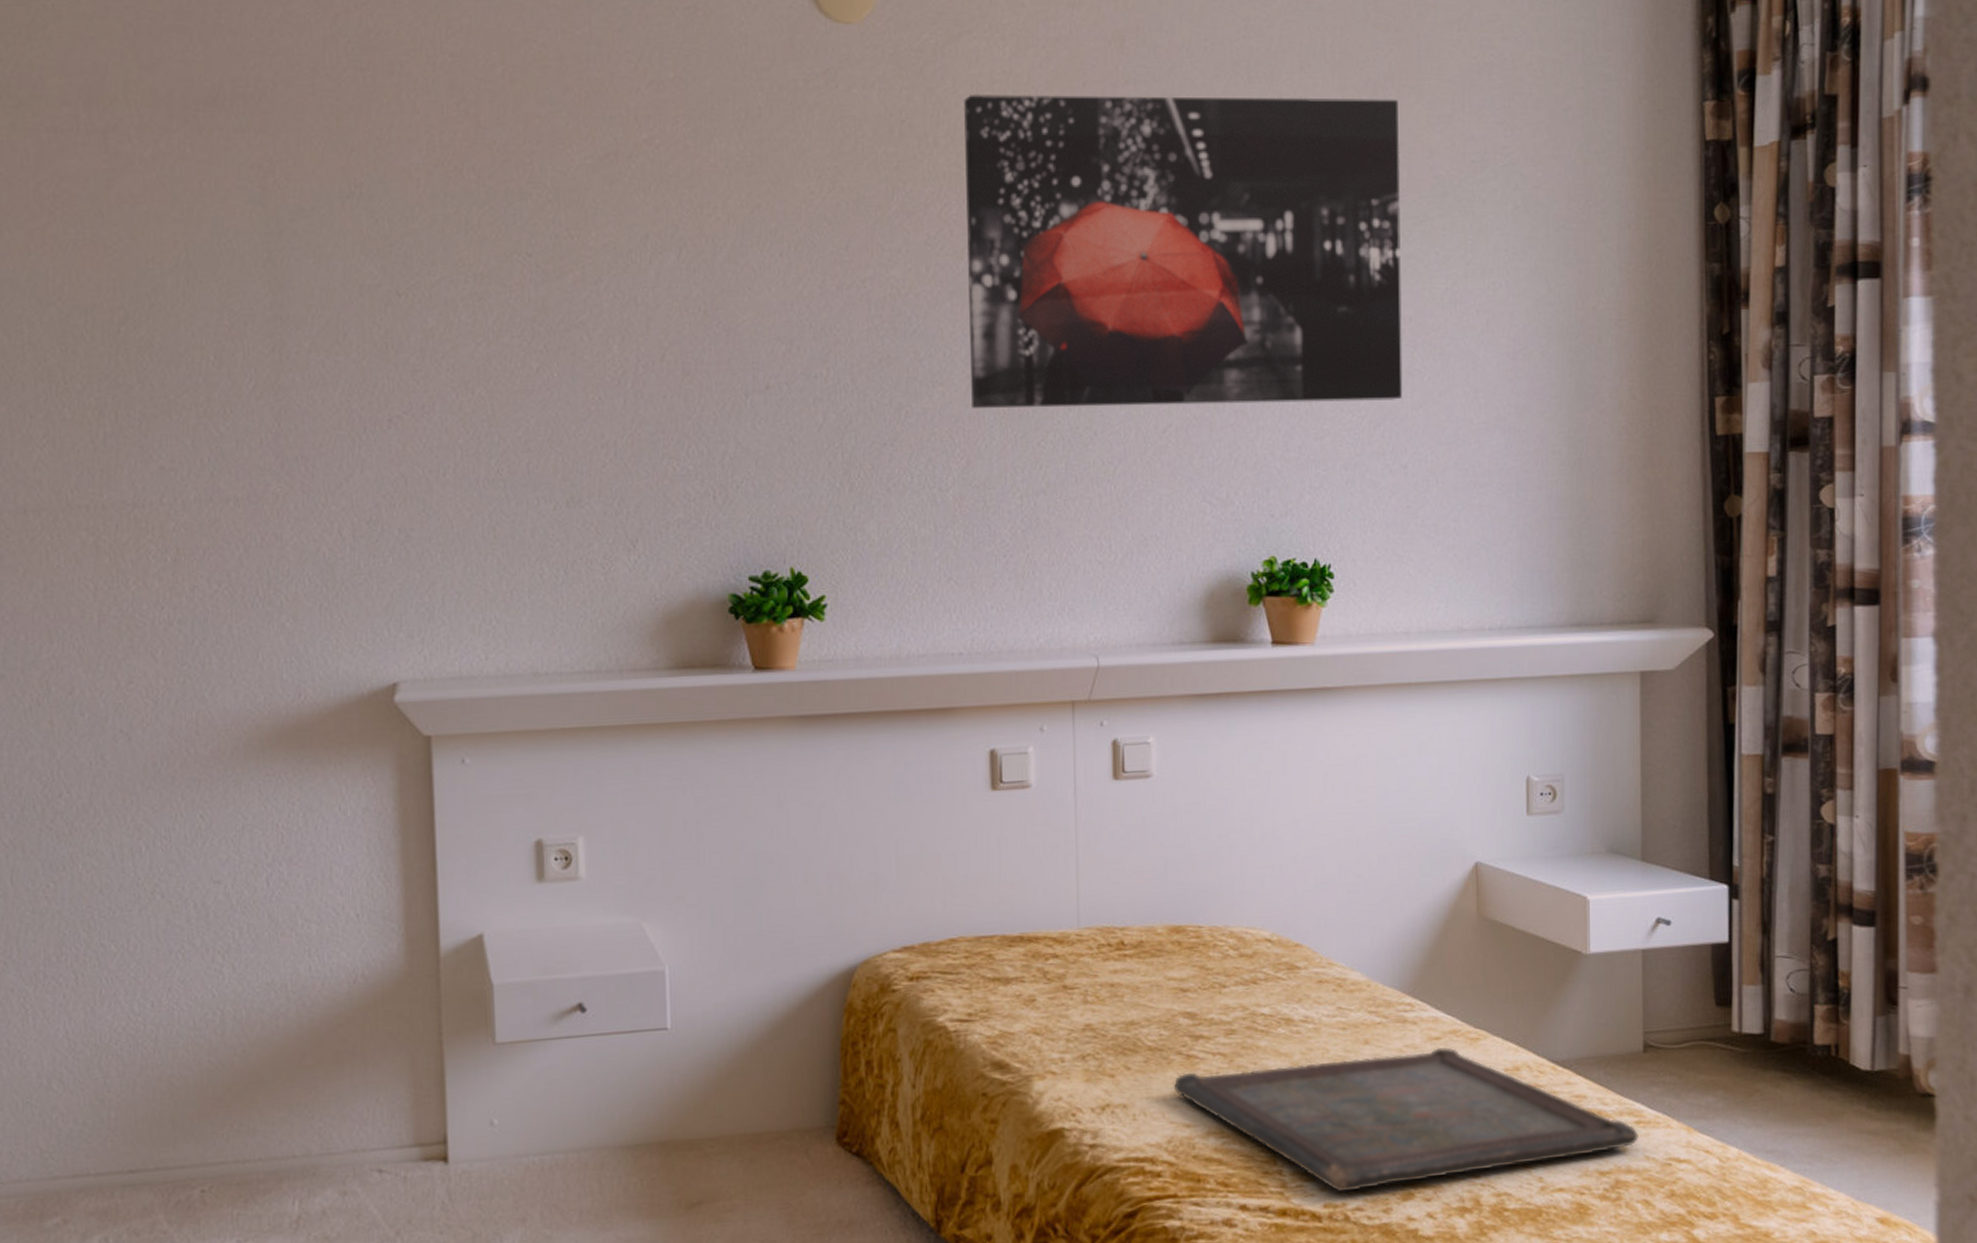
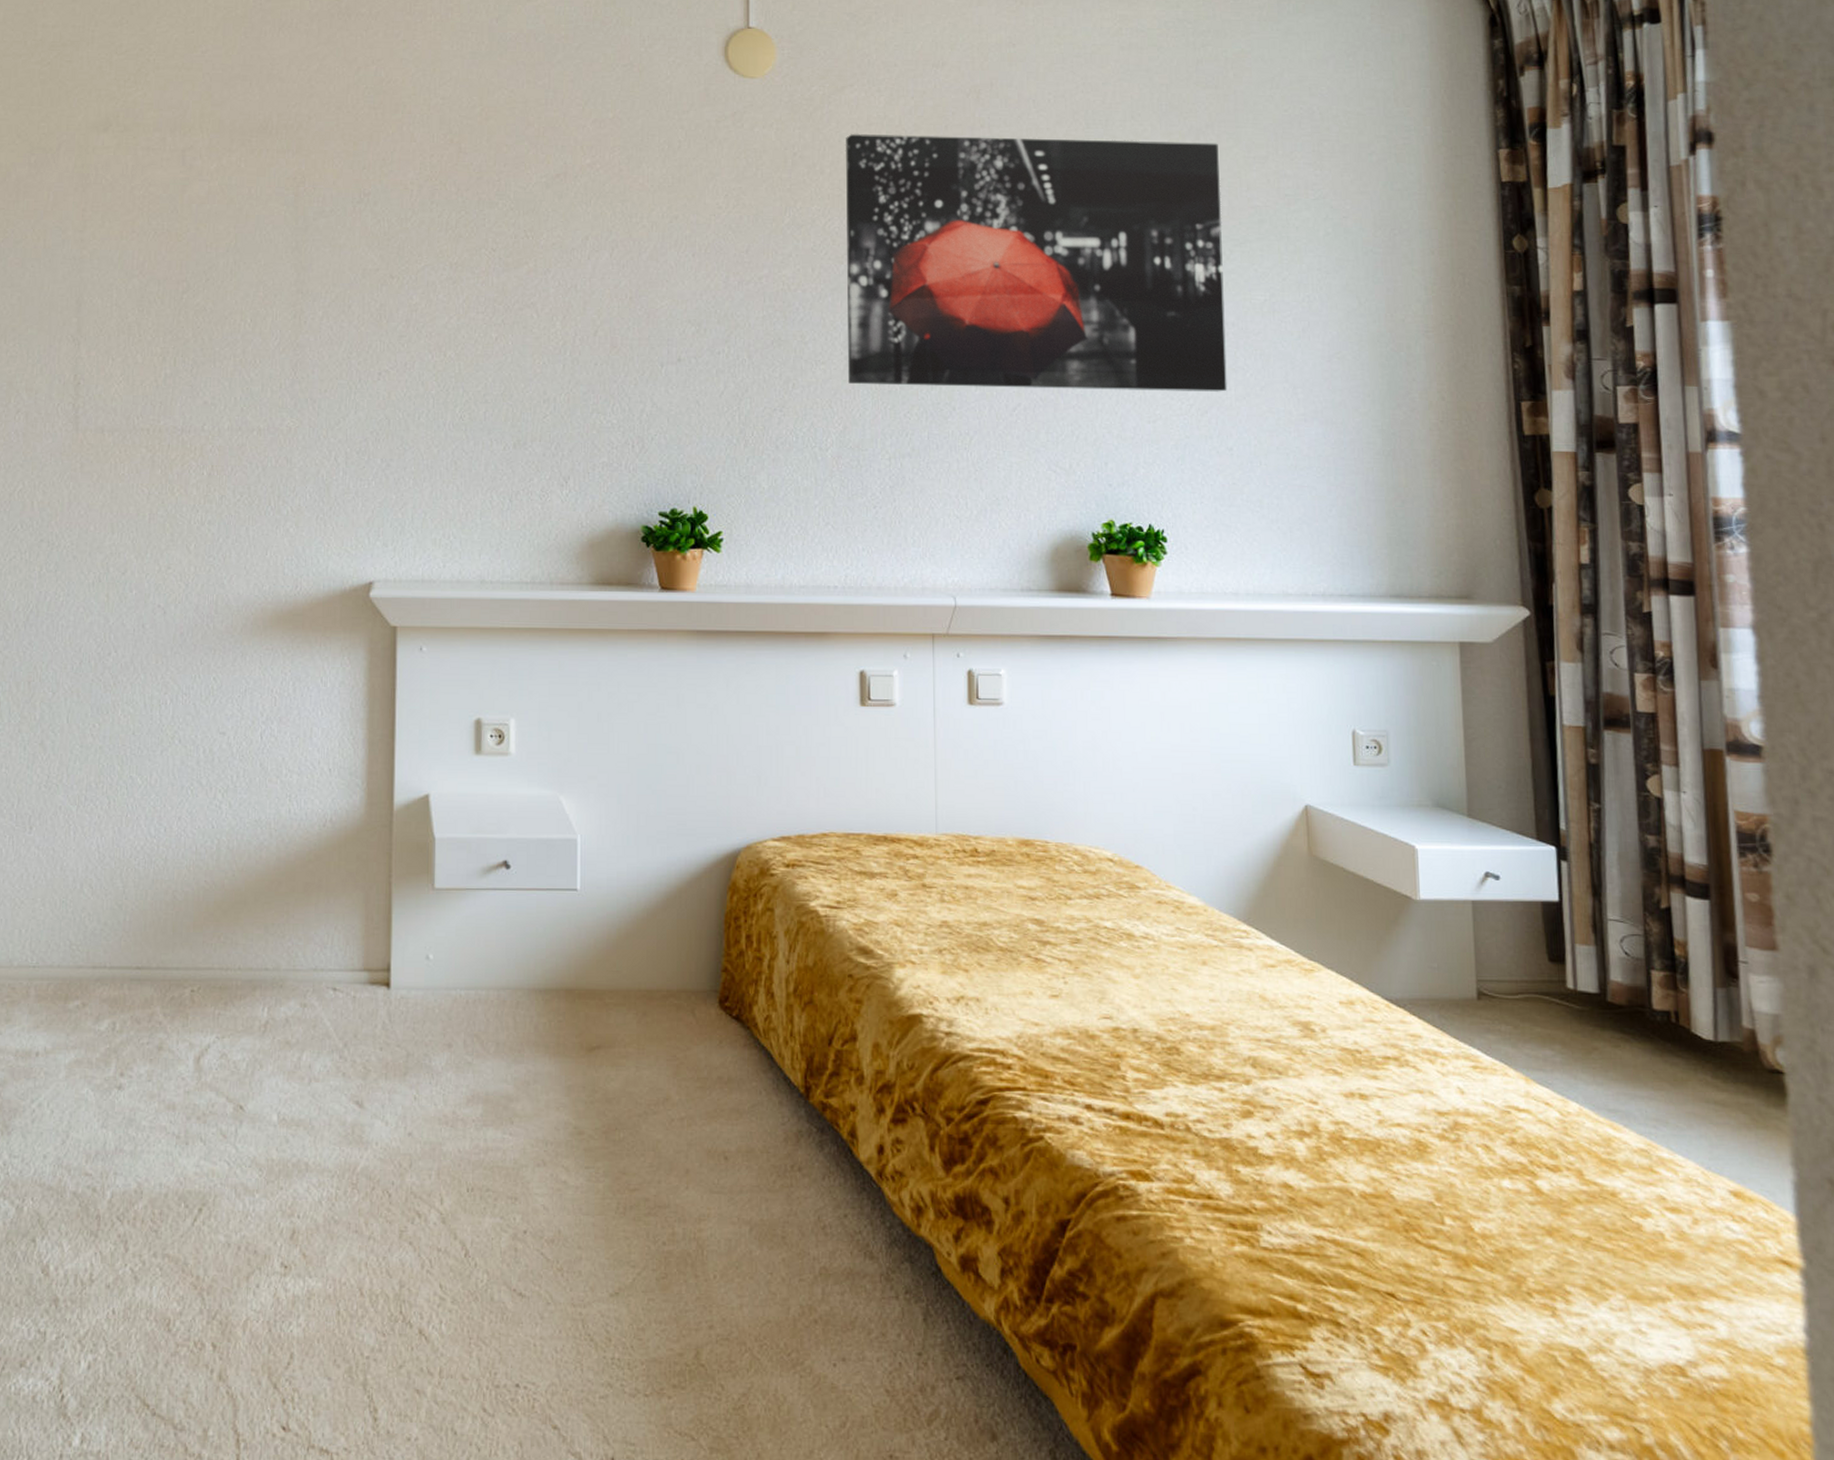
serving tray: present [1173,1047,1640,1193] -> none [1022,974,1477,1104]

